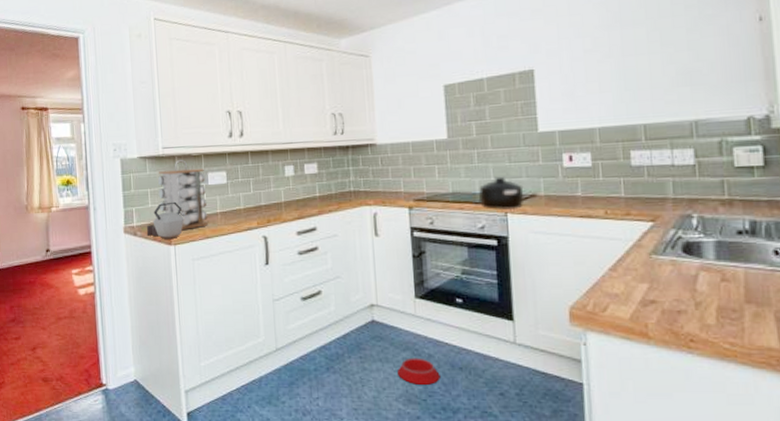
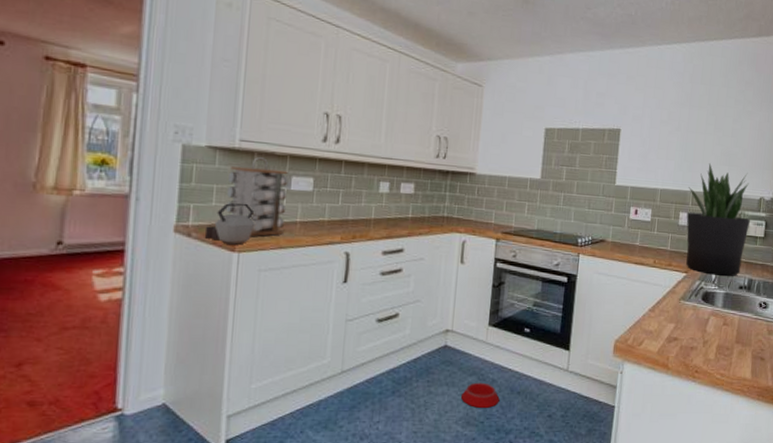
saucepan: present [478,176,525,211] -> none [558,220,596,252]
planter: none [636,87,739,221] -> present [686,163,751,276]

